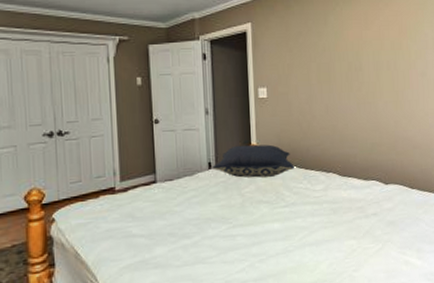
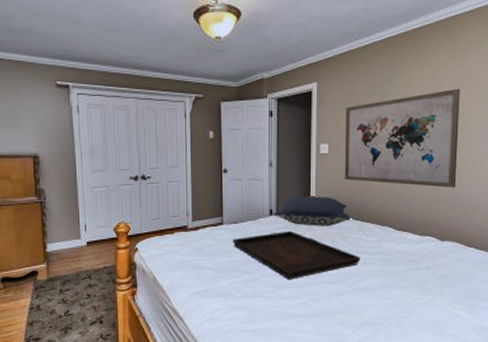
serving tray: none [168,184,308,240] -> present [233,230,361,280]
wall art: none [282,28,395,129] -> present [345,88,460,188]

